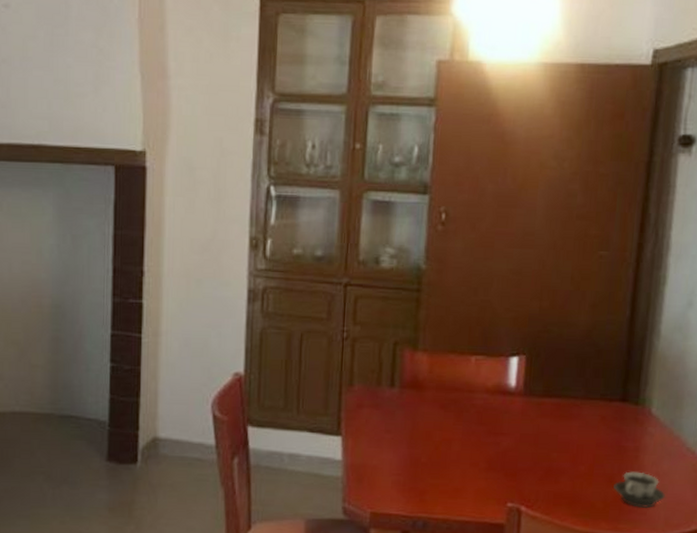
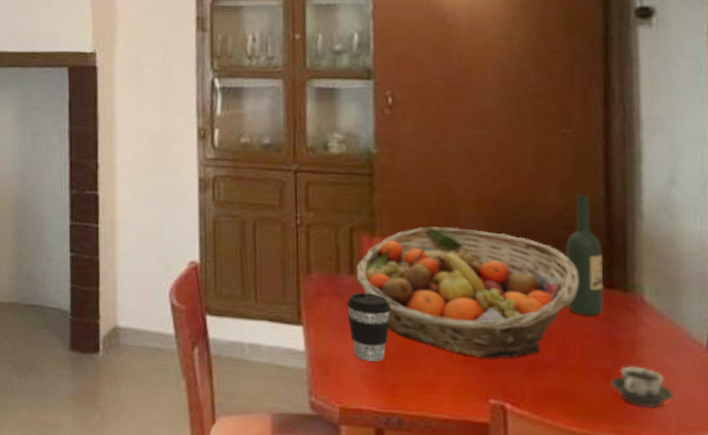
coffee cup: none [385,405,427,469] -> present [347,293,391,361]
fruit basket: none [395,342,598,465] -> present [355,226,579,358]
wine bottle: none [585,314,621,427] -> present [565,195,604,317]

